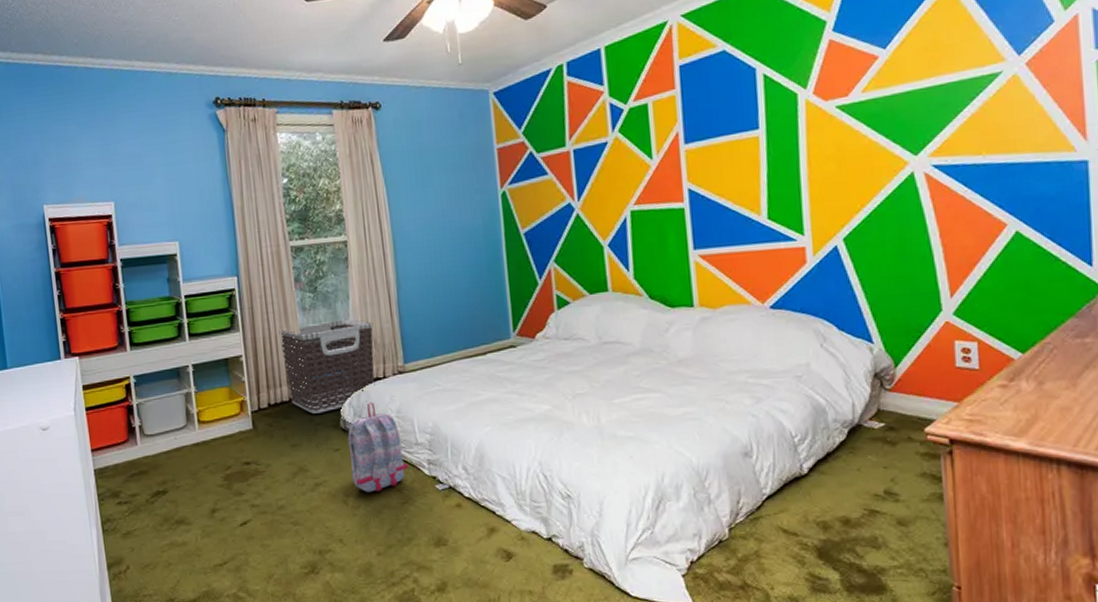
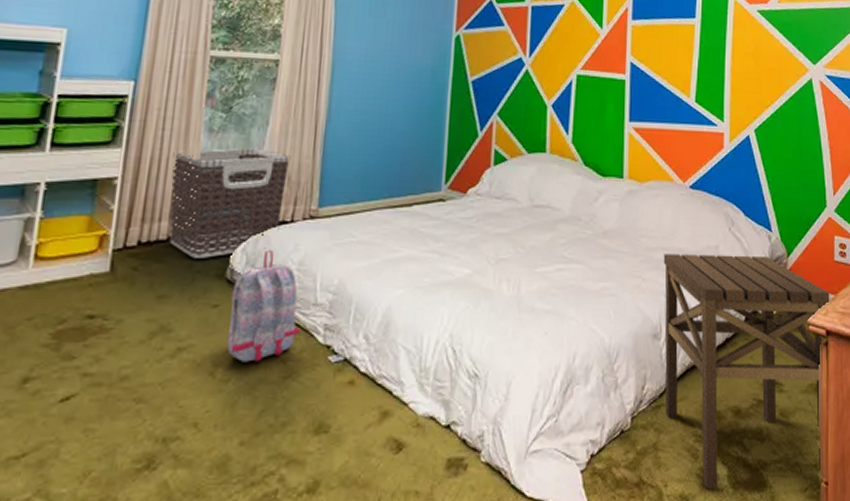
side table: none [747,369,953,592] -> present [663,254,830,490]

